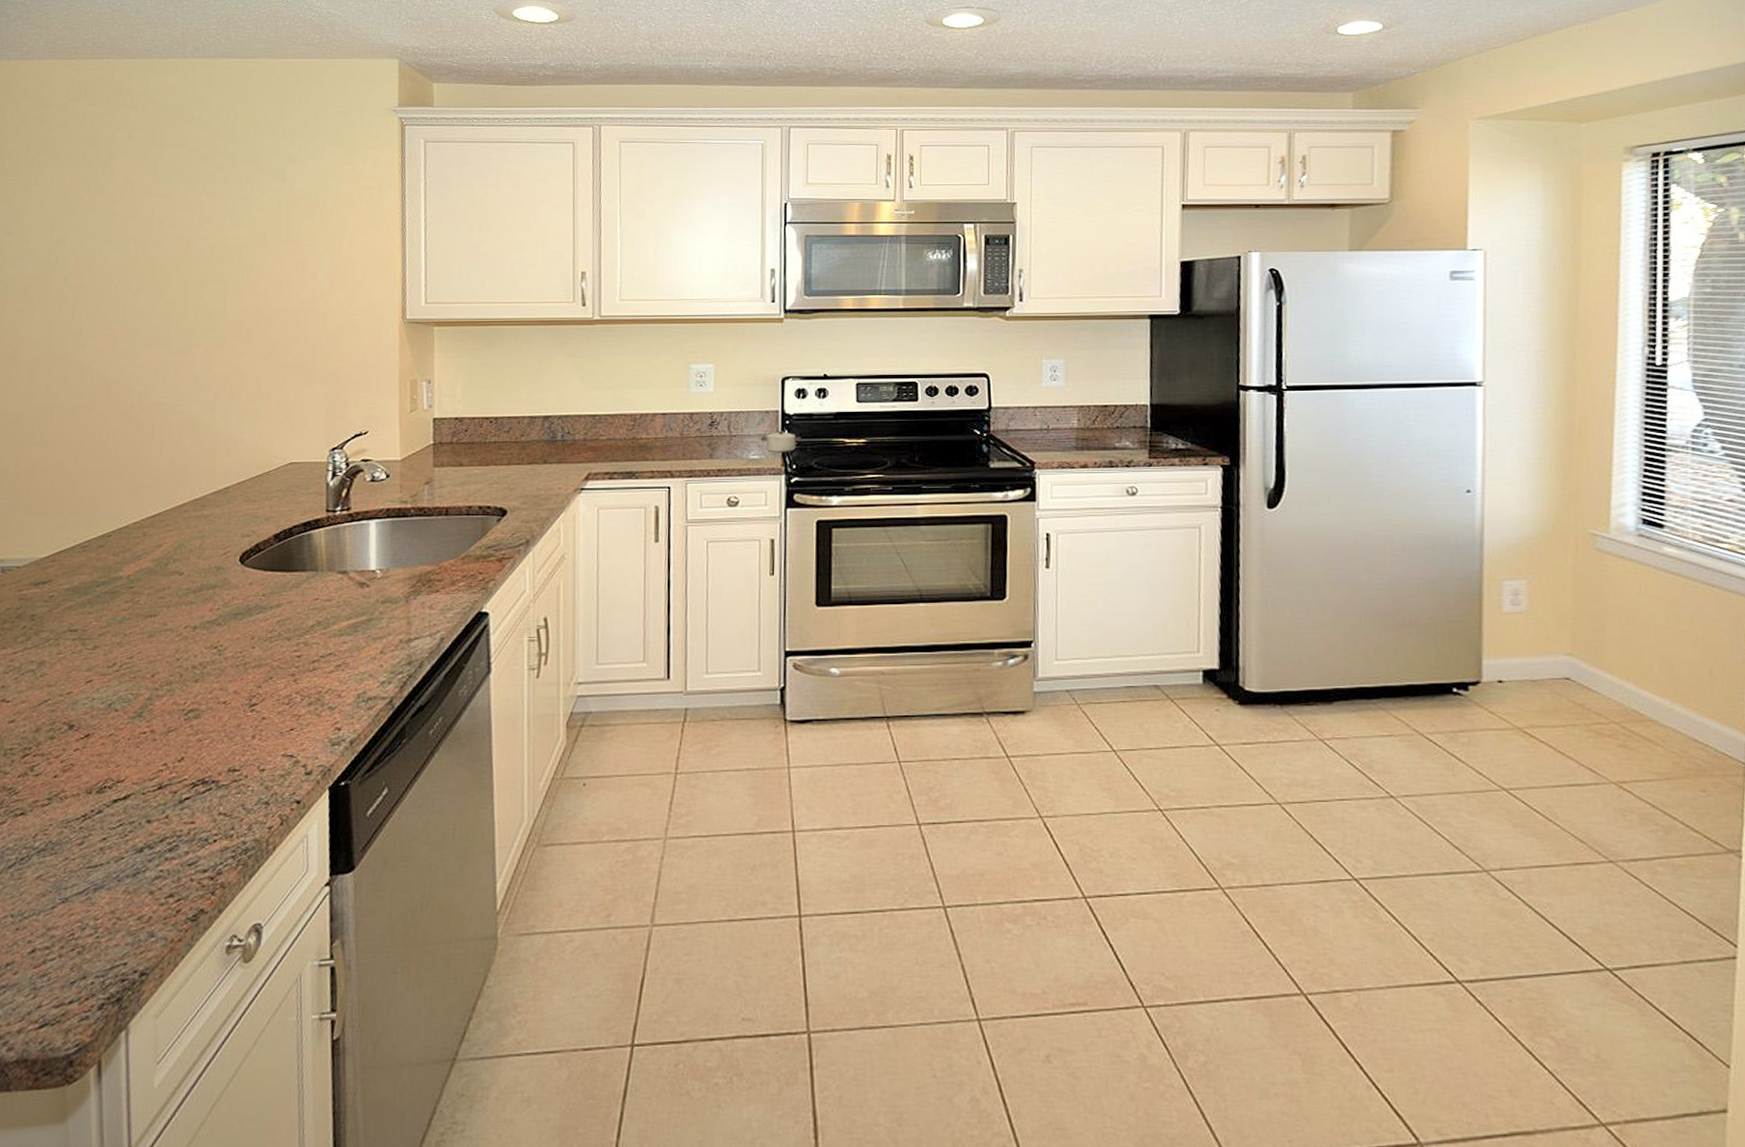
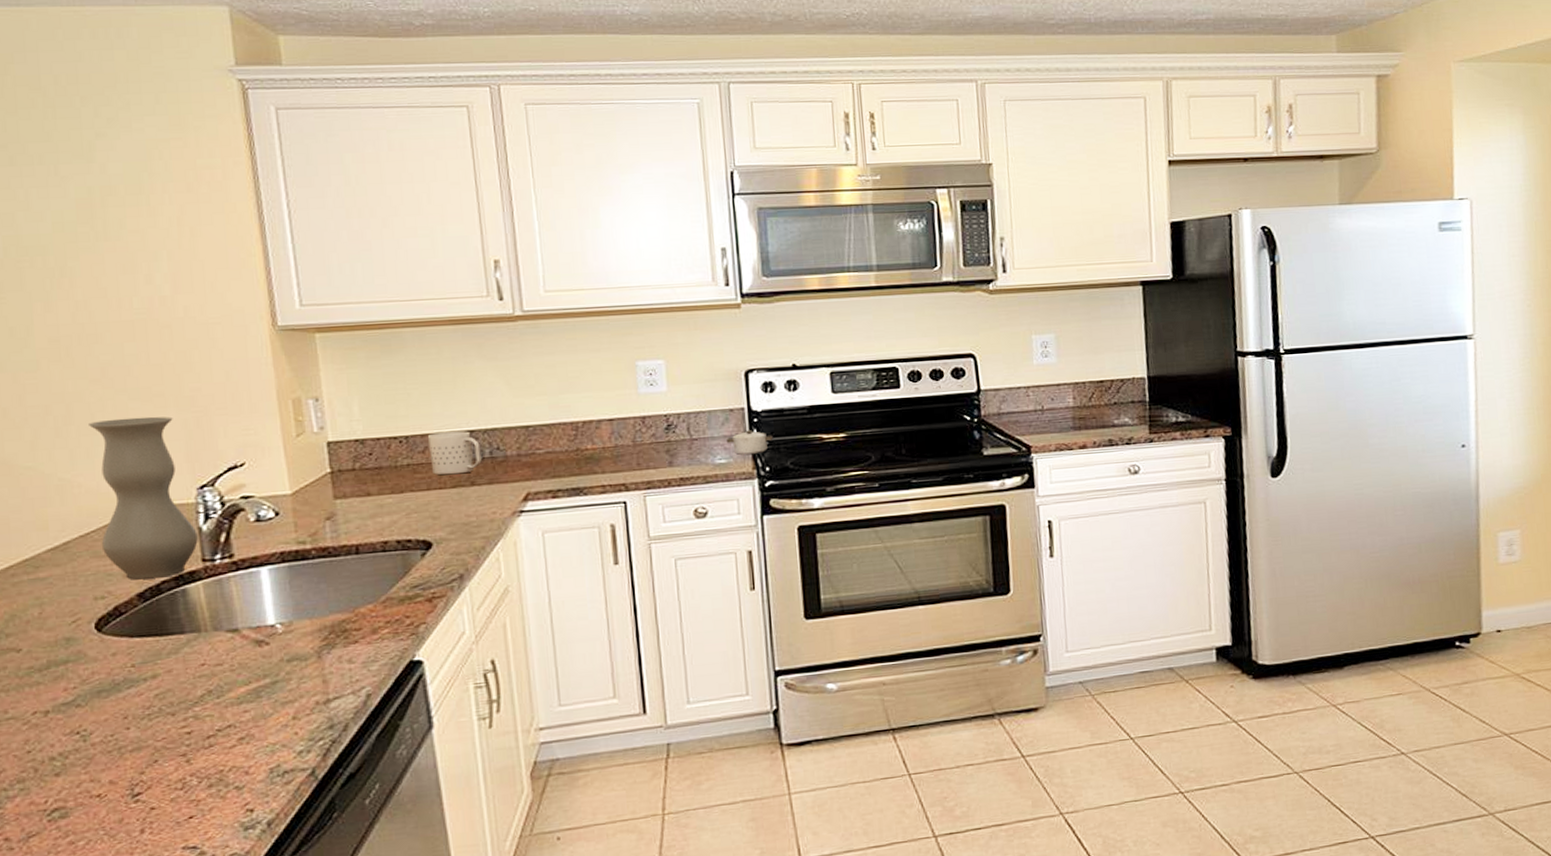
vase: none [252,388,325,523] -> present [89,416,198,580]
mug: none [512,416,555,453] -> present [427,431,482,475]

